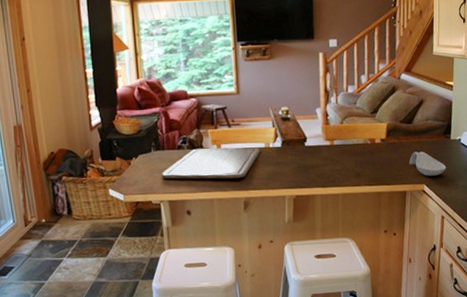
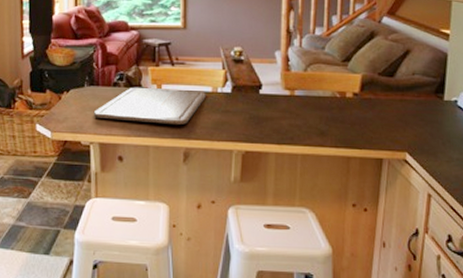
spoon rest: present [409,151,446,176] -> none [387,111,436,143]

